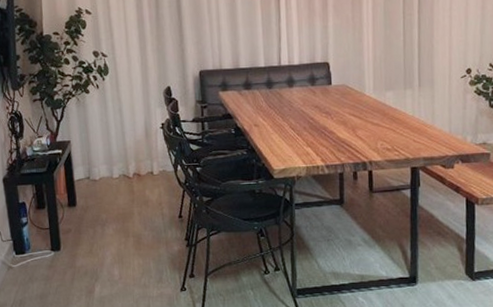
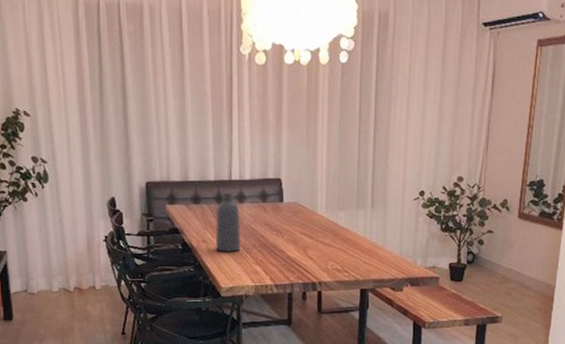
vase: none [267,78,292,136] -> present [215,193,241,253]

